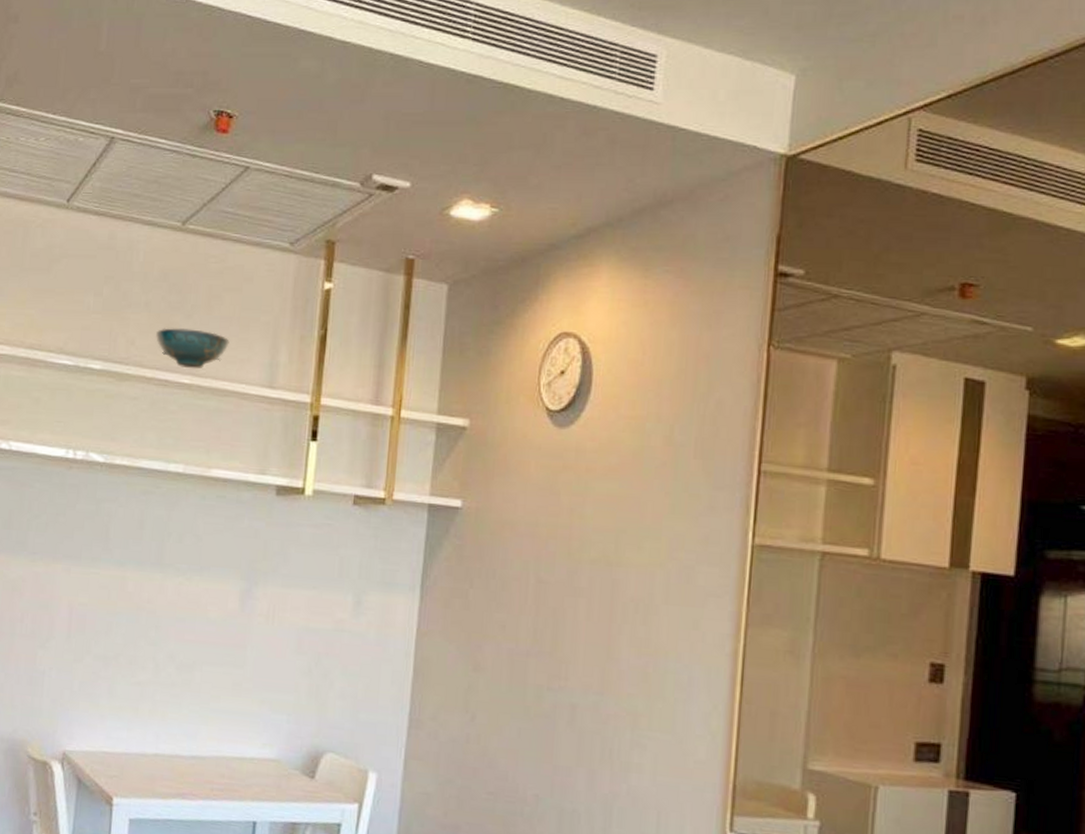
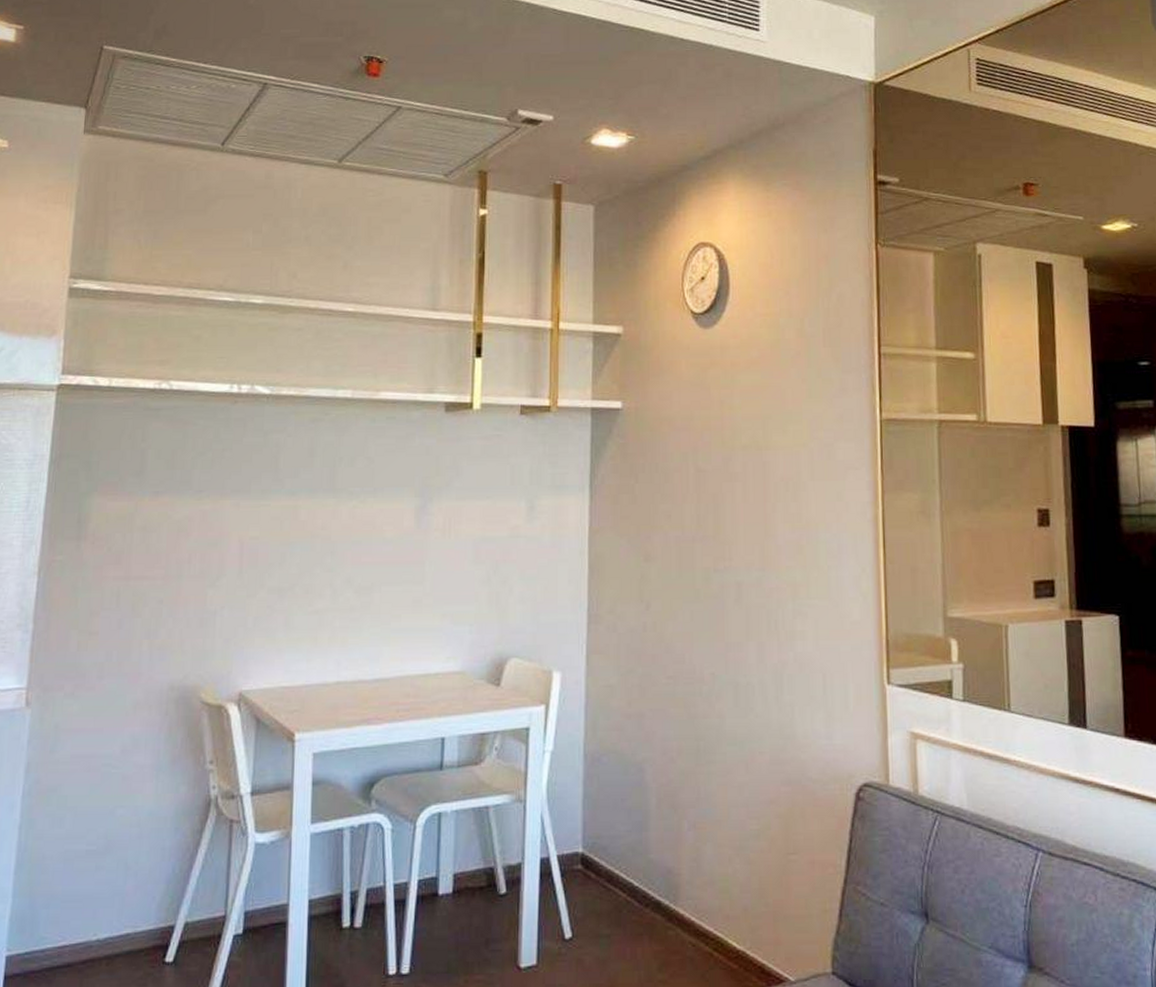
decorative bowl: present [156,328,230,370] -> none [318,259,391,298]

